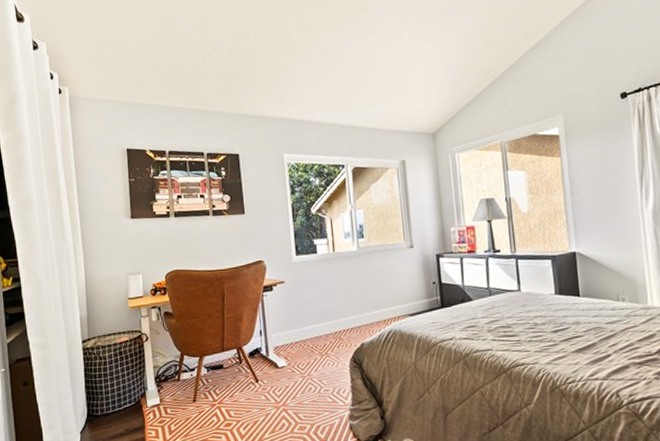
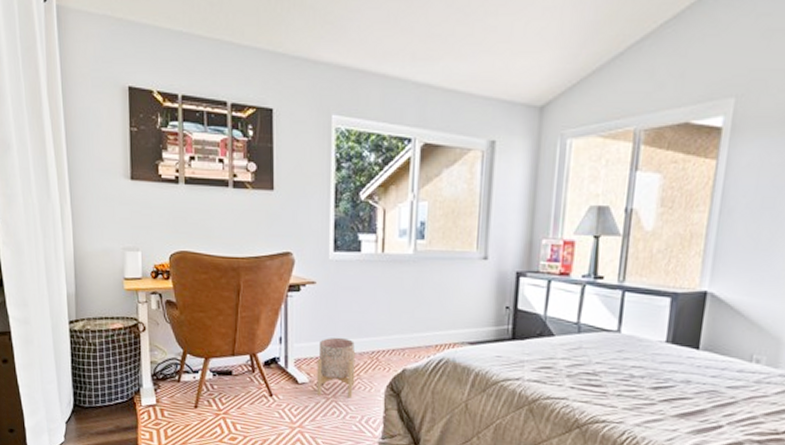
planter: none [292,324,325,376] -> present [316,337,356,399]

